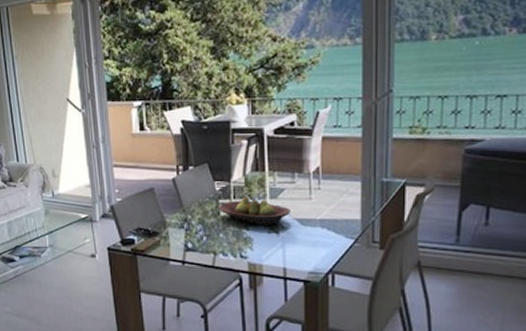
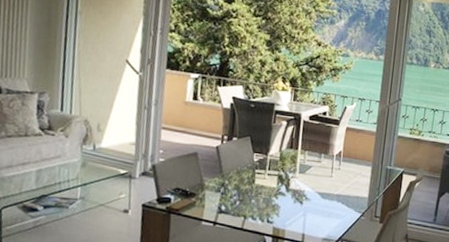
fruit bowl: present [218,196,290,225] -> none [254,169,315,196]

